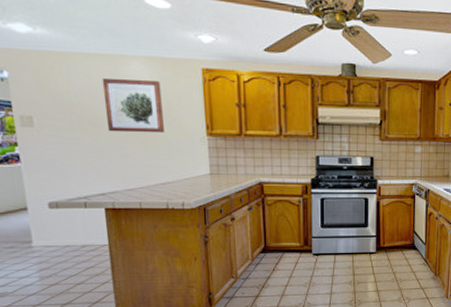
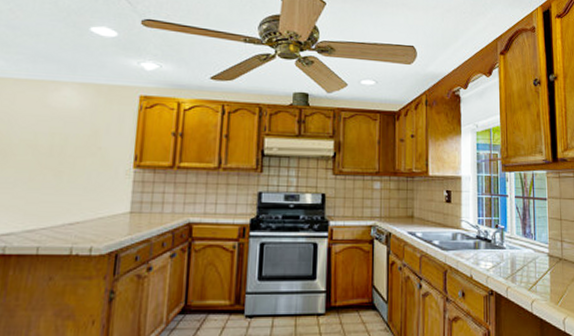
wall art: present [102,79,164,134] -> none [19,105,91,165]

